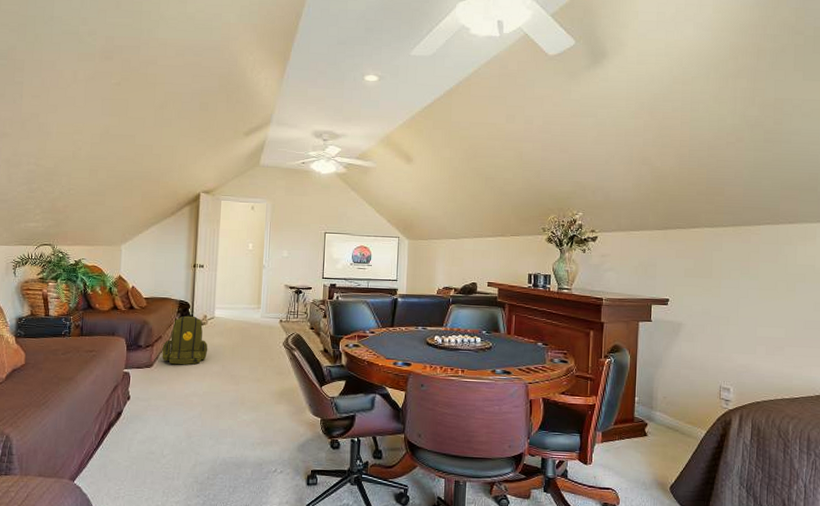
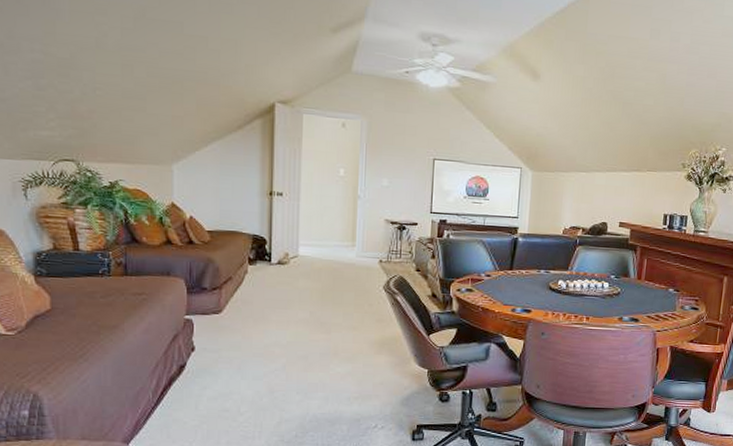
backpack: present [162,314,208,365] -> none [233,252,292,311]

